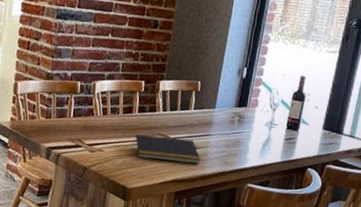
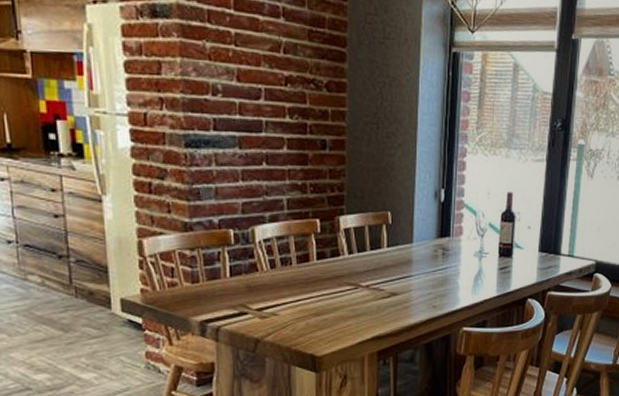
notepad: present [133,134,201,164] -> none [316,285,404,316]

